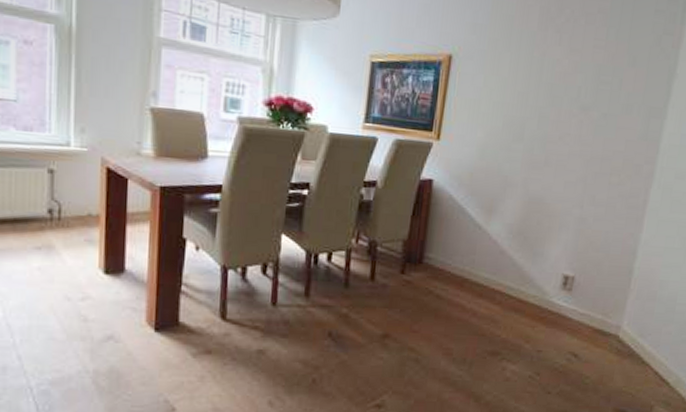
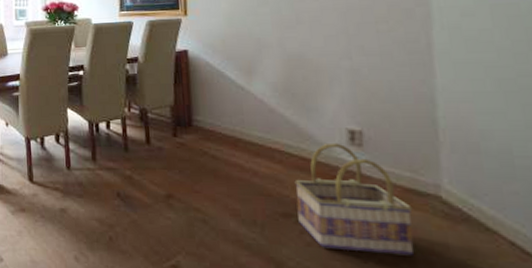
basket: none [503,286,596,386] -> present [294,142,414,256]

